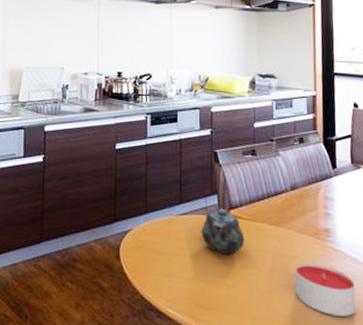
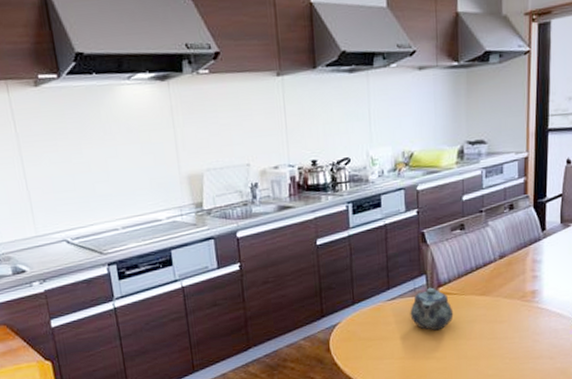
candle: present [295,262,356,317] -> none [501,324,557,368]

